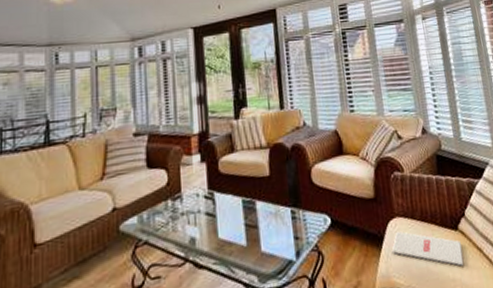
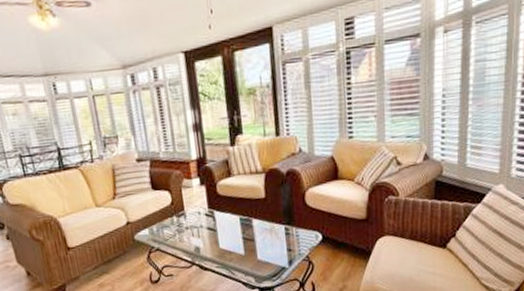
magazine: present [391,231,464,266] -> none [378,247,447,278]

